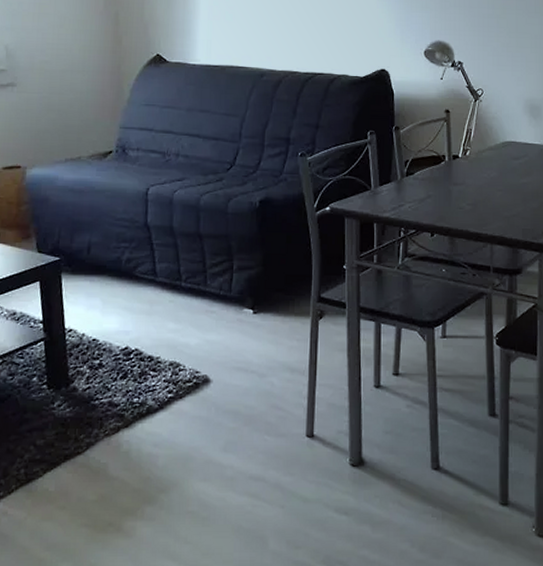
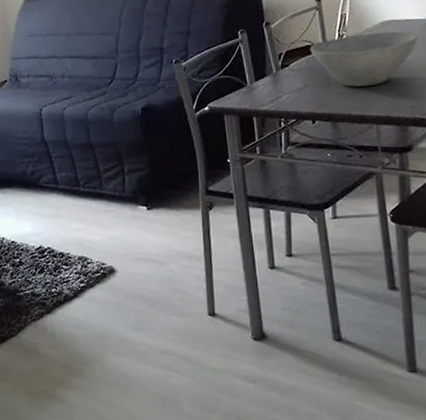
bowl: none [435,151,535,204] -> present [310,31,418,87]

